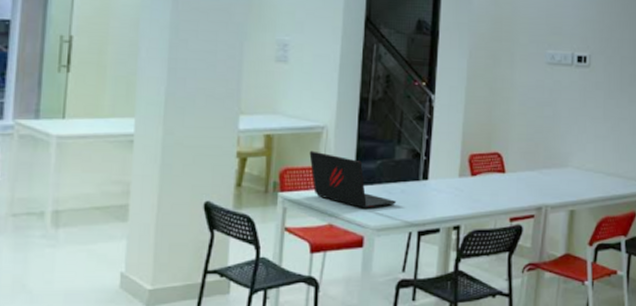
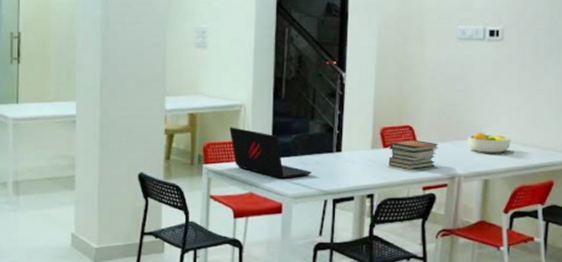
book stack: none [476,168,527,200] -> present [388,140,439,170]
fruit bowl: none [555,160,596,184] -> present [468,132,511,154]

